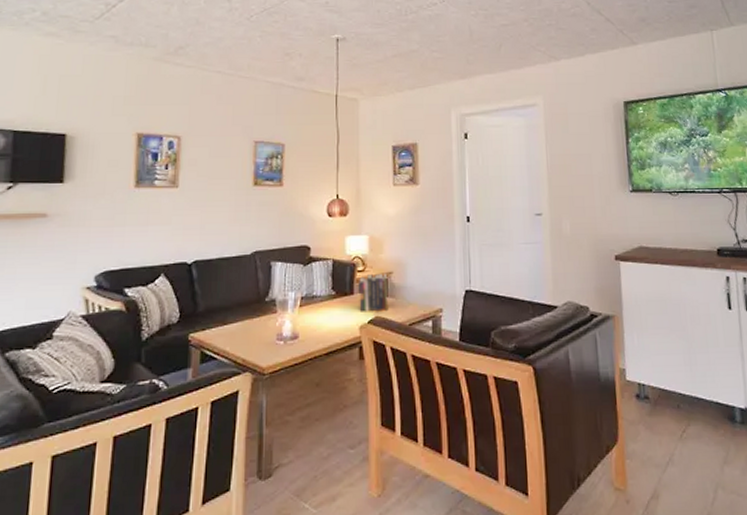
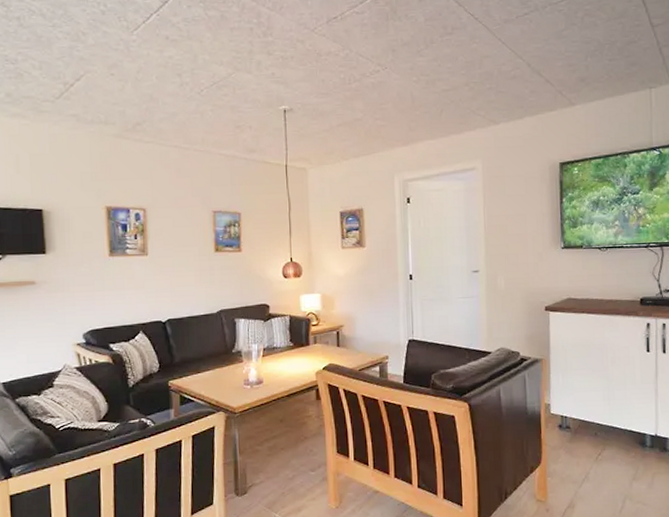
books: present [359,273,389,312] -> none [314,326,341,360]

